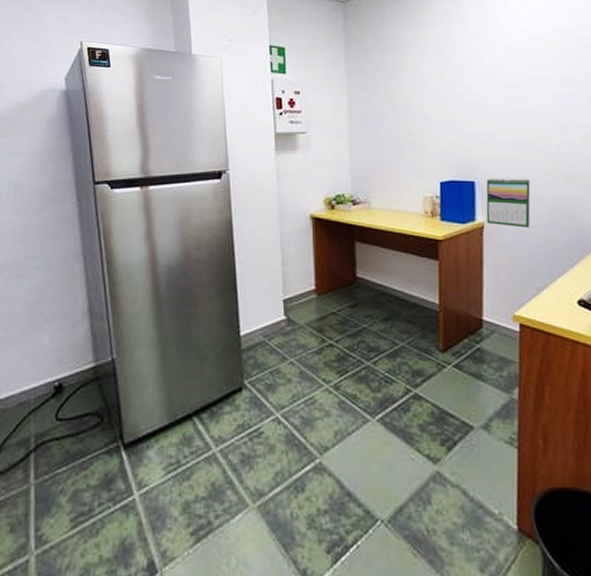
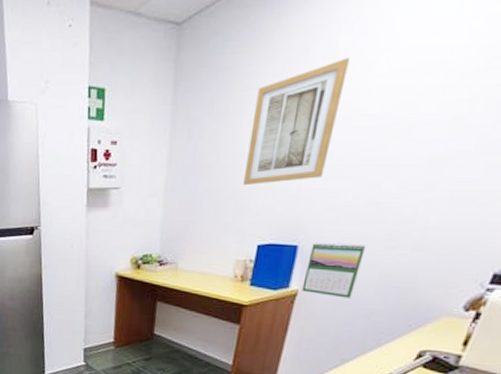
wall art: none [415,33,482,130] -> present [242,57,349,186]

